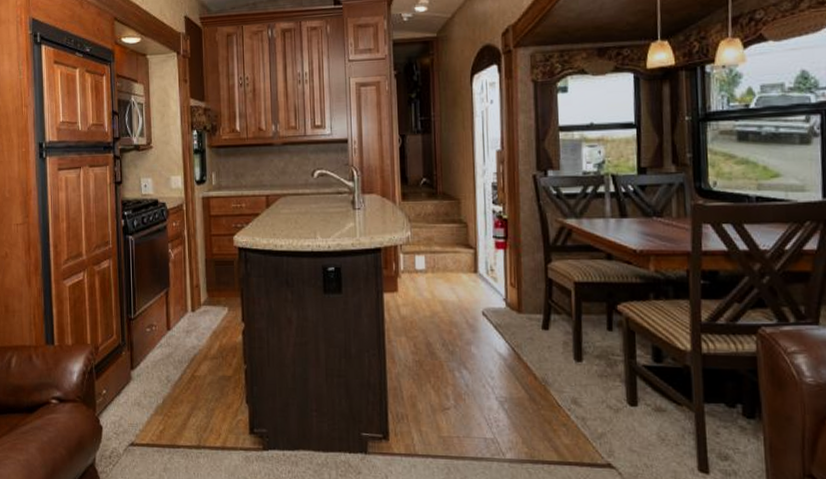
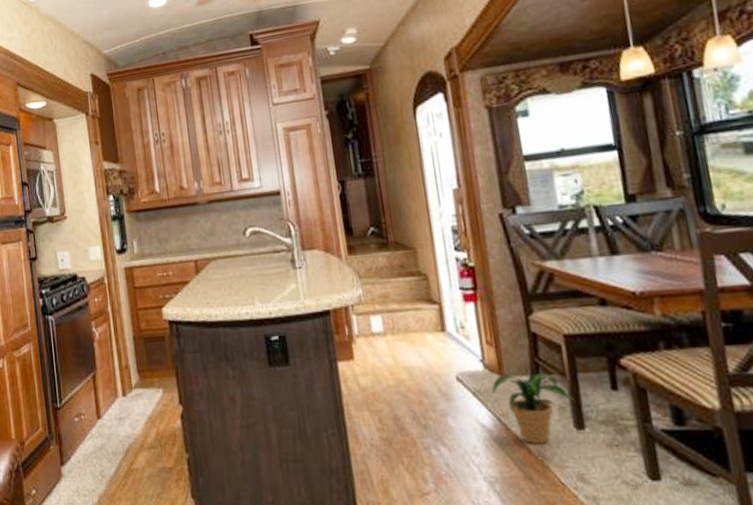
potted plant: none [510,312,576,373] -> present [491,373,574,445]

